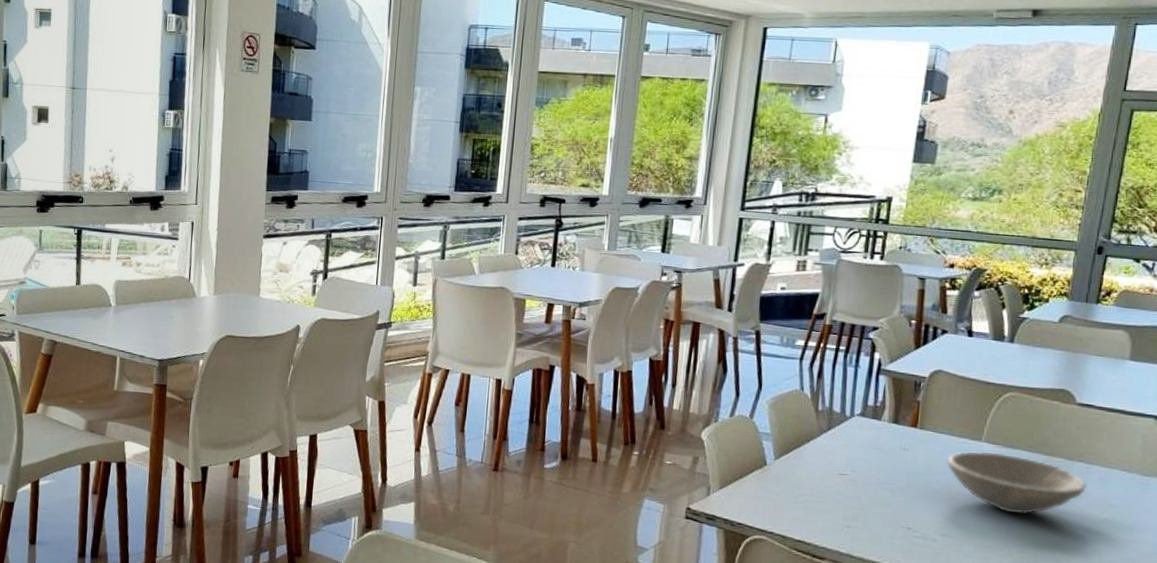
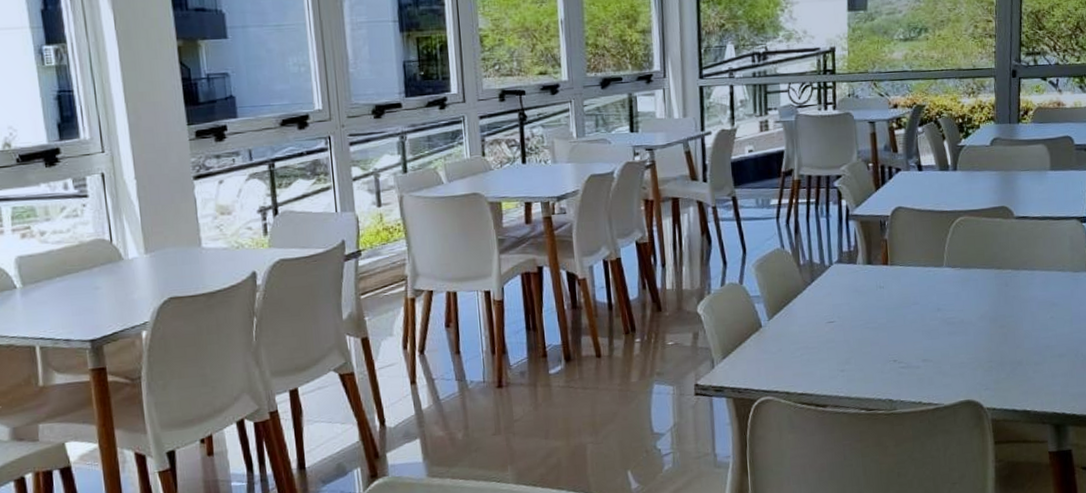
bowl: present [946,451,1088,515] -> none [916,274,1033,328]

